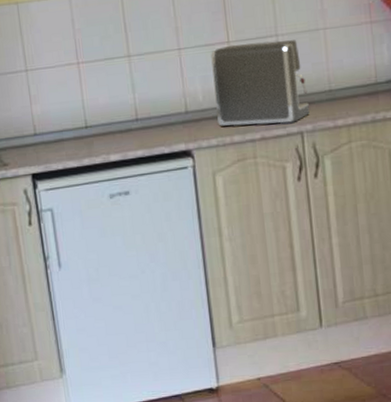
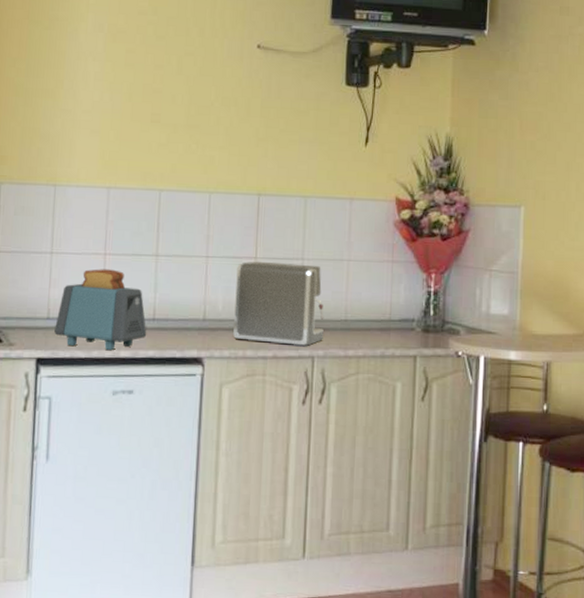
toaster: none [43,77,133,158] -> present [54,269,147,351]

